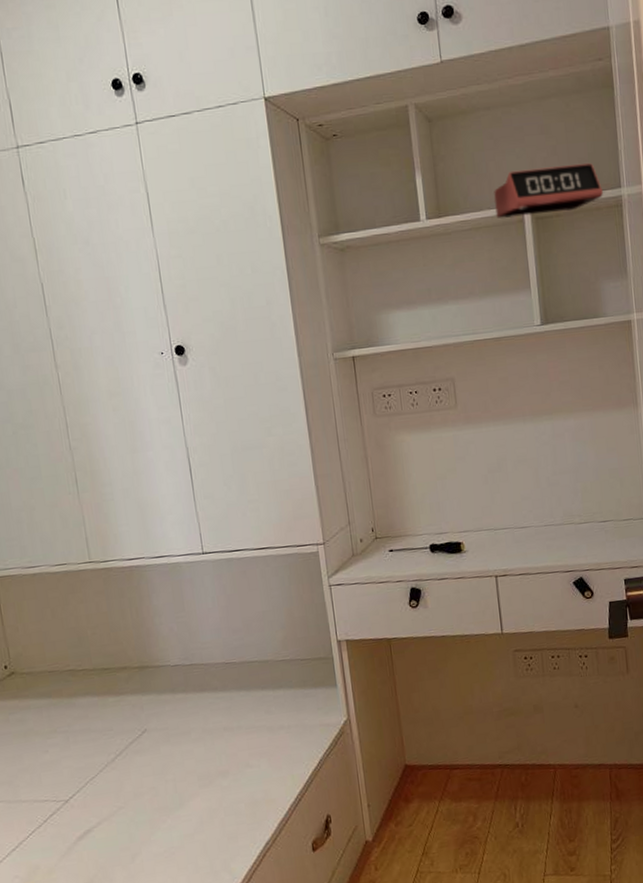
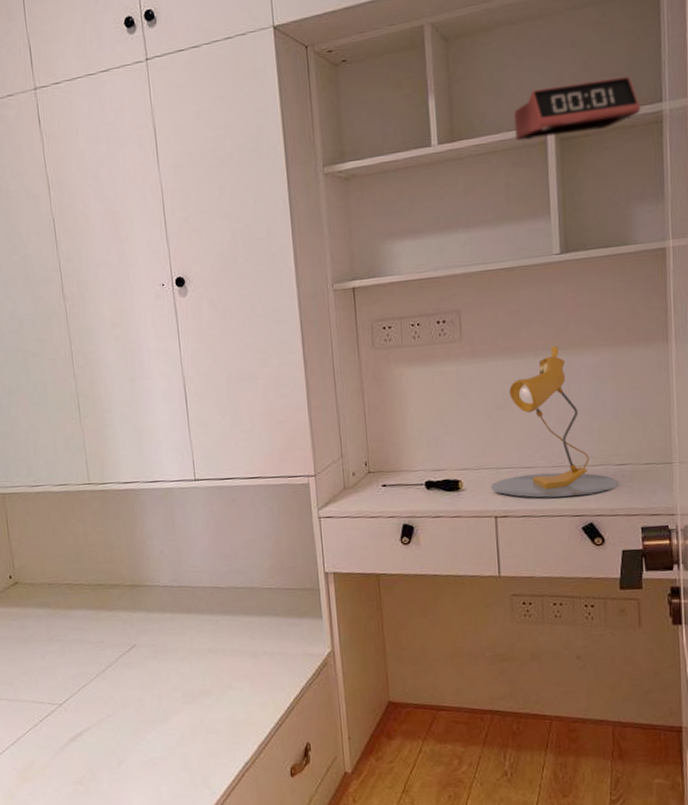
desk lamp: none [489,412,603,556] -> present [490,346,619,498]

